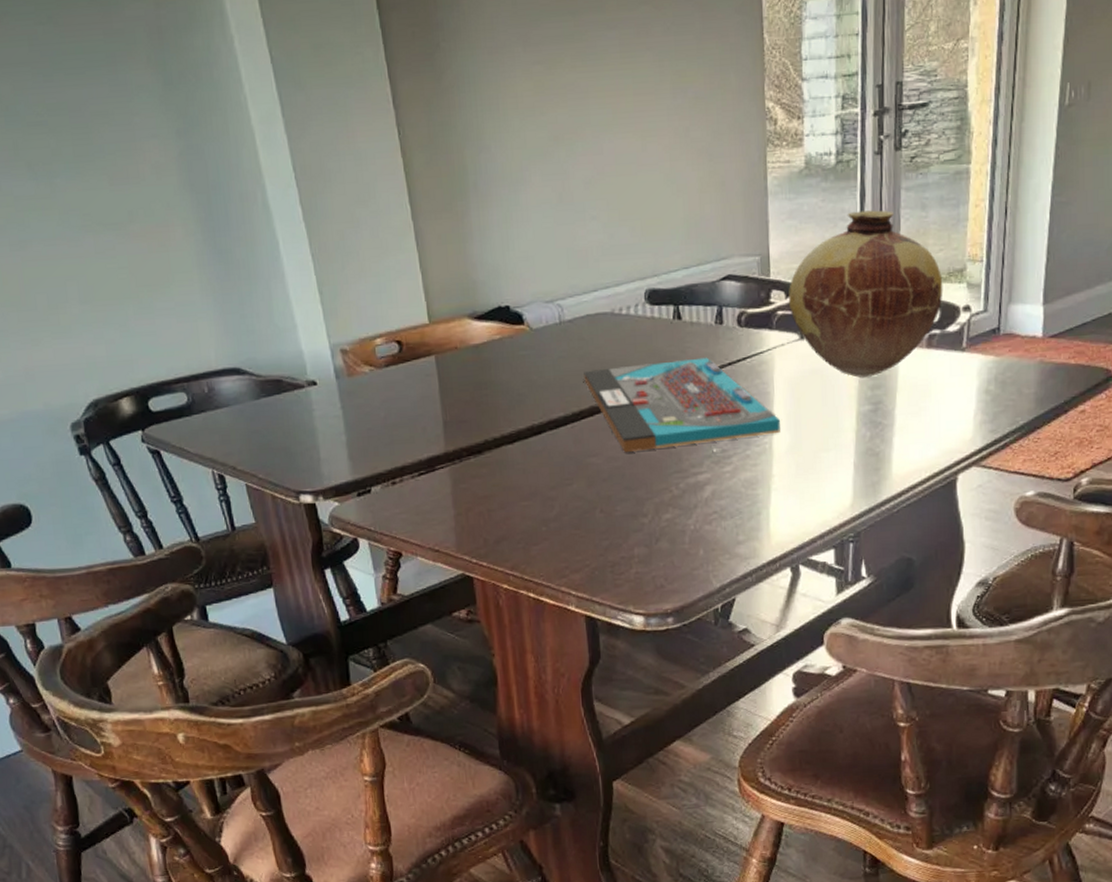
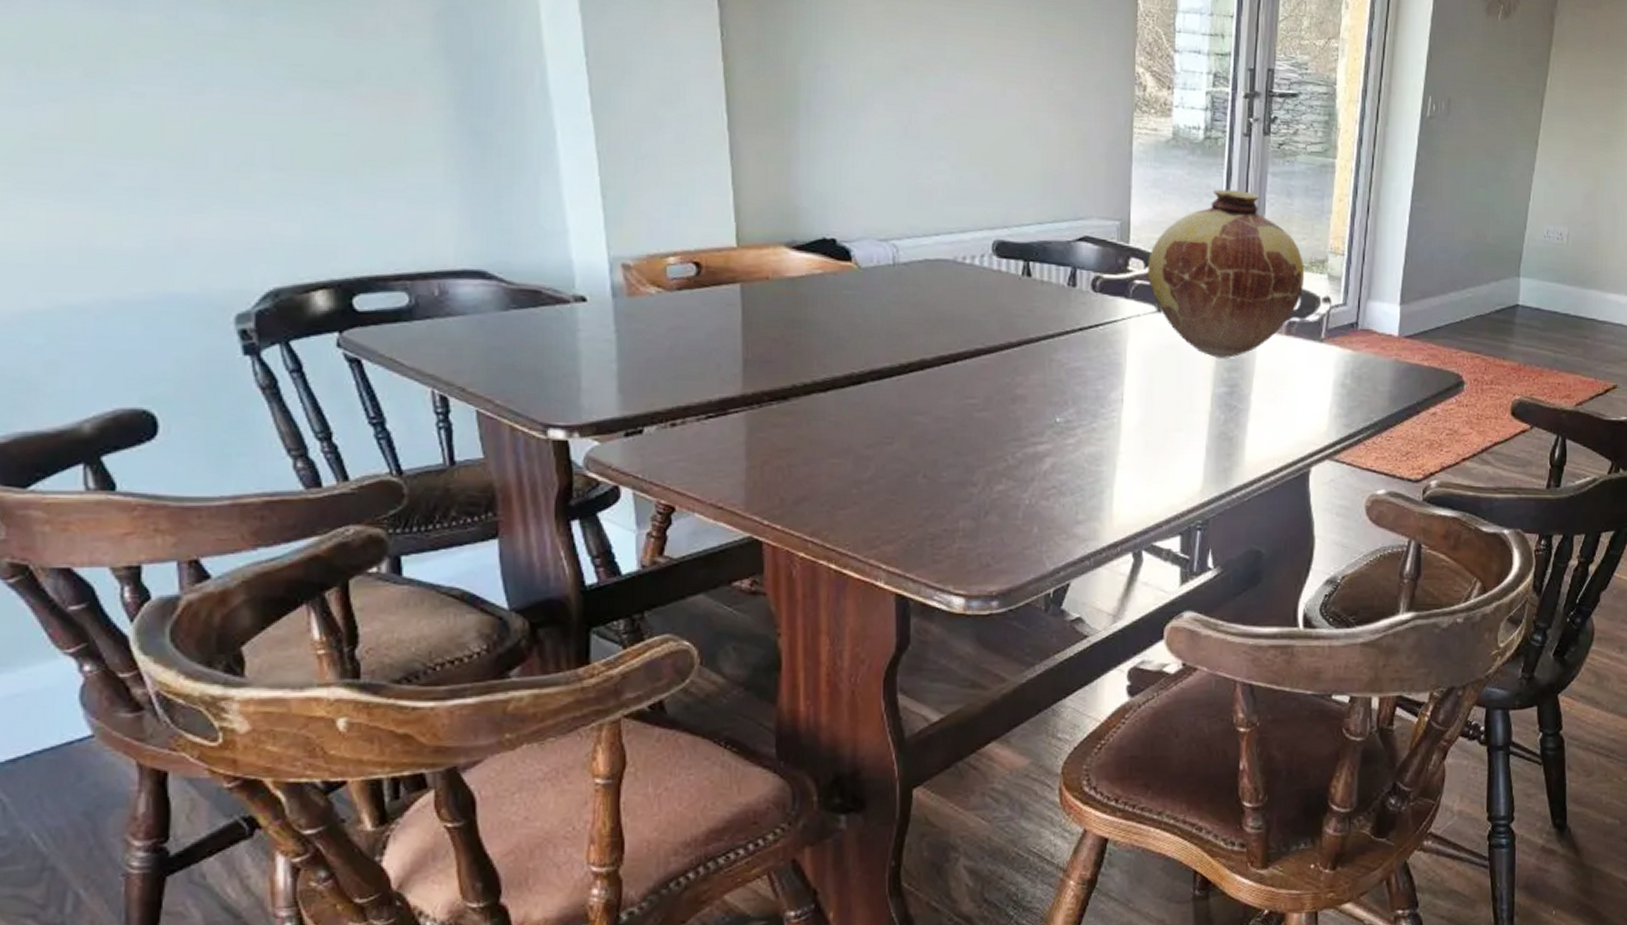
board game: present [584,357,780,452] -> none [916,319,1131,413]

